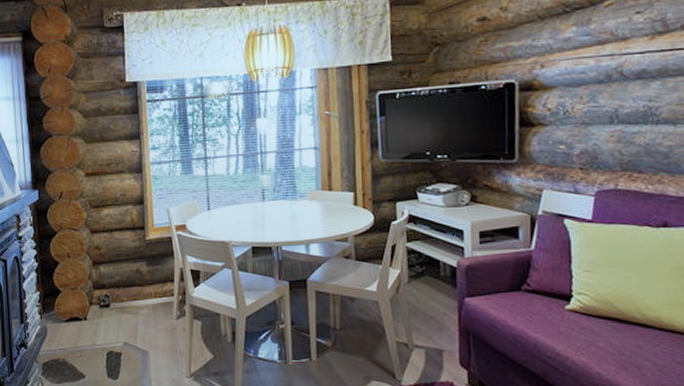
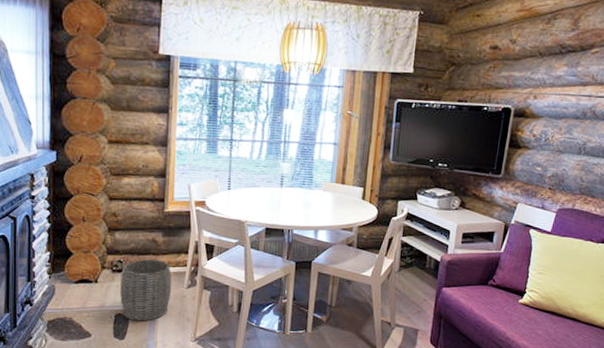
woven basket: none [109,291,161,358] -> present [120,259,172,321]

